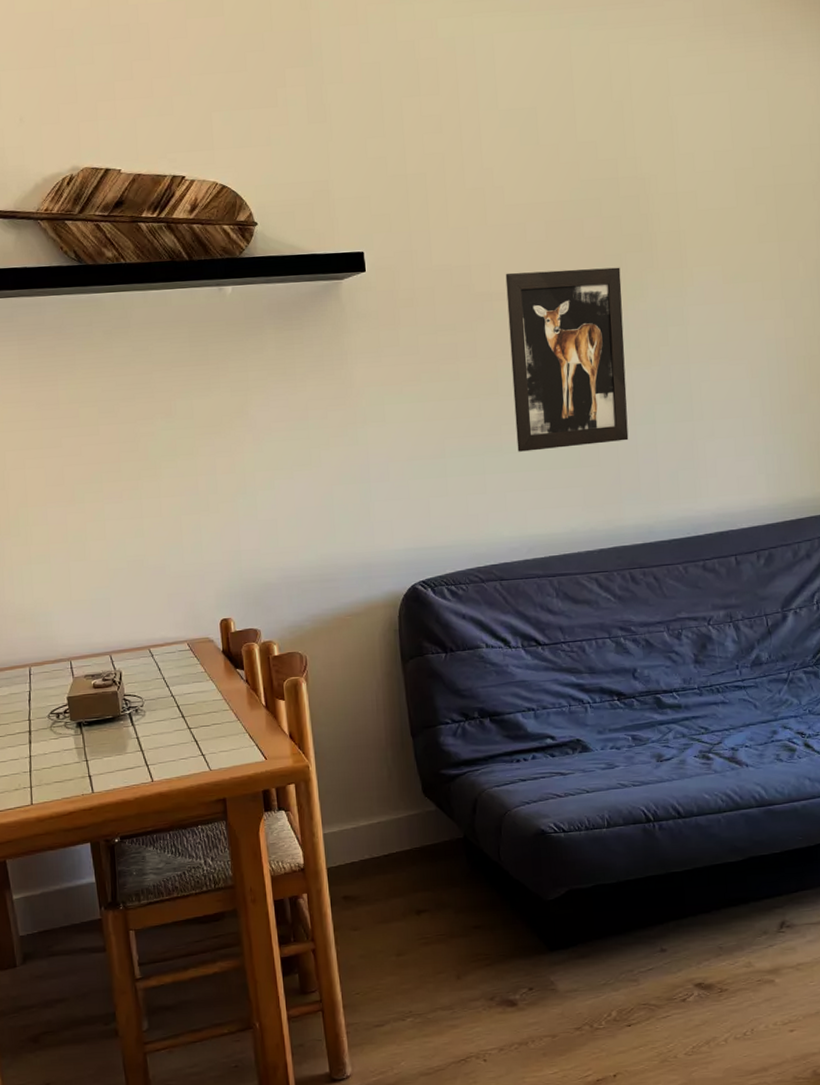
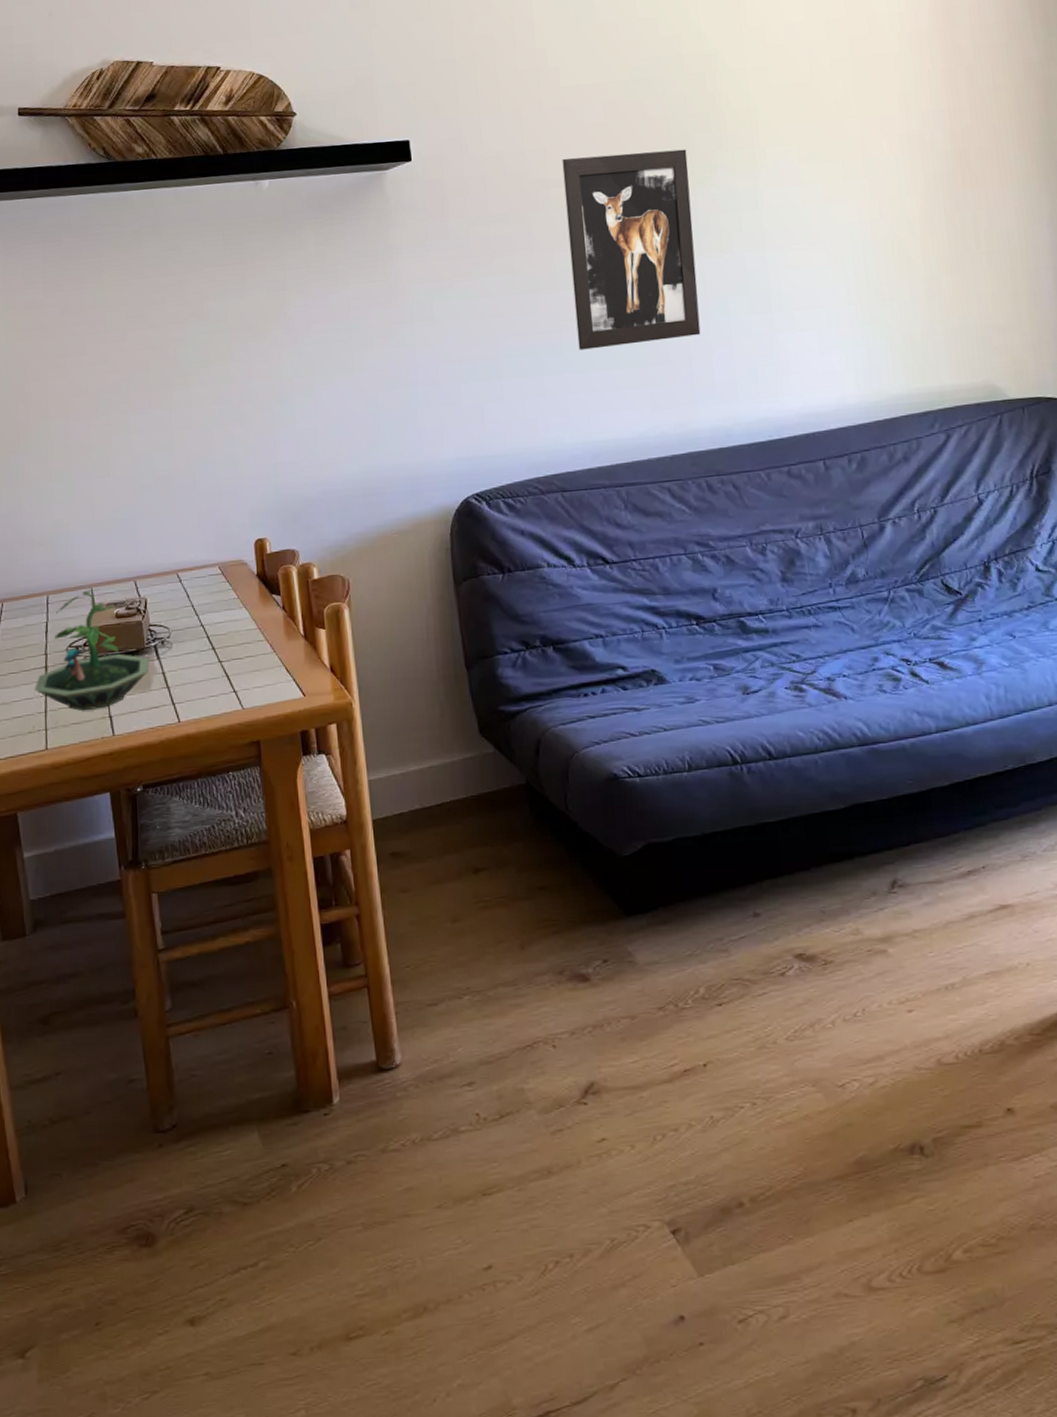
terrarium: none [19,662,126,771] -> present [33,589,151,711]

